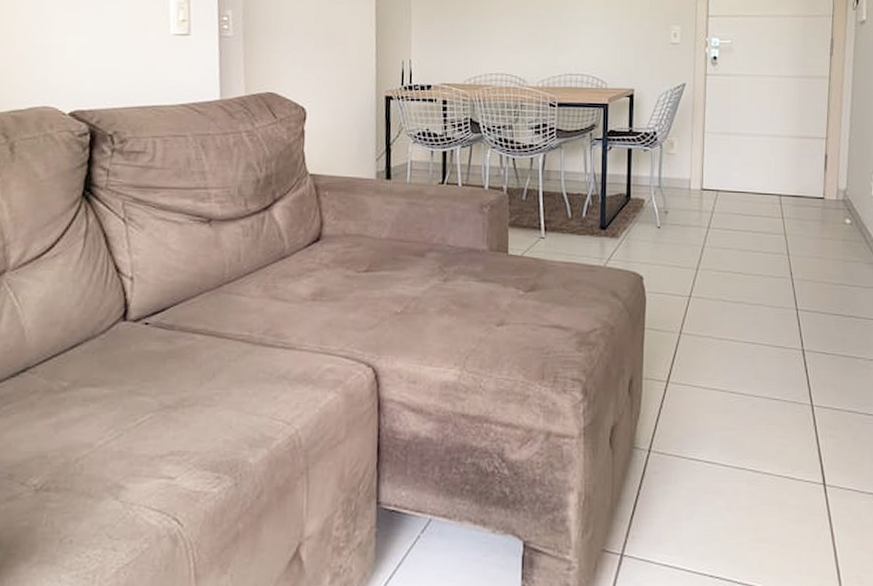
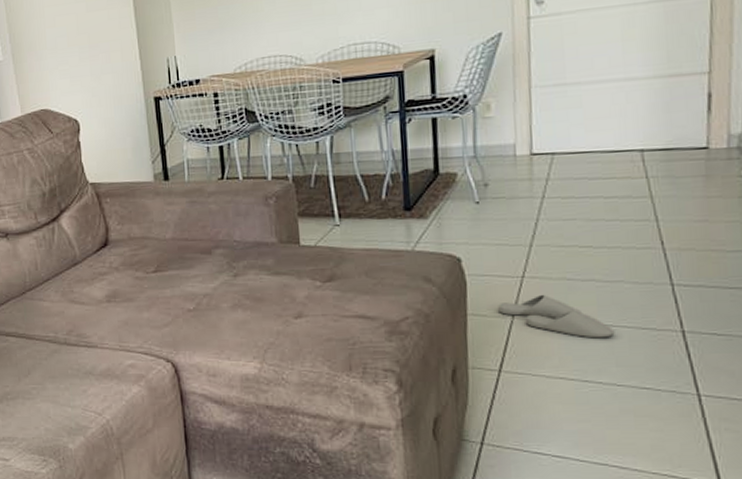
slippers: none [670,312,756,354] -> present [498,294,615,339]

